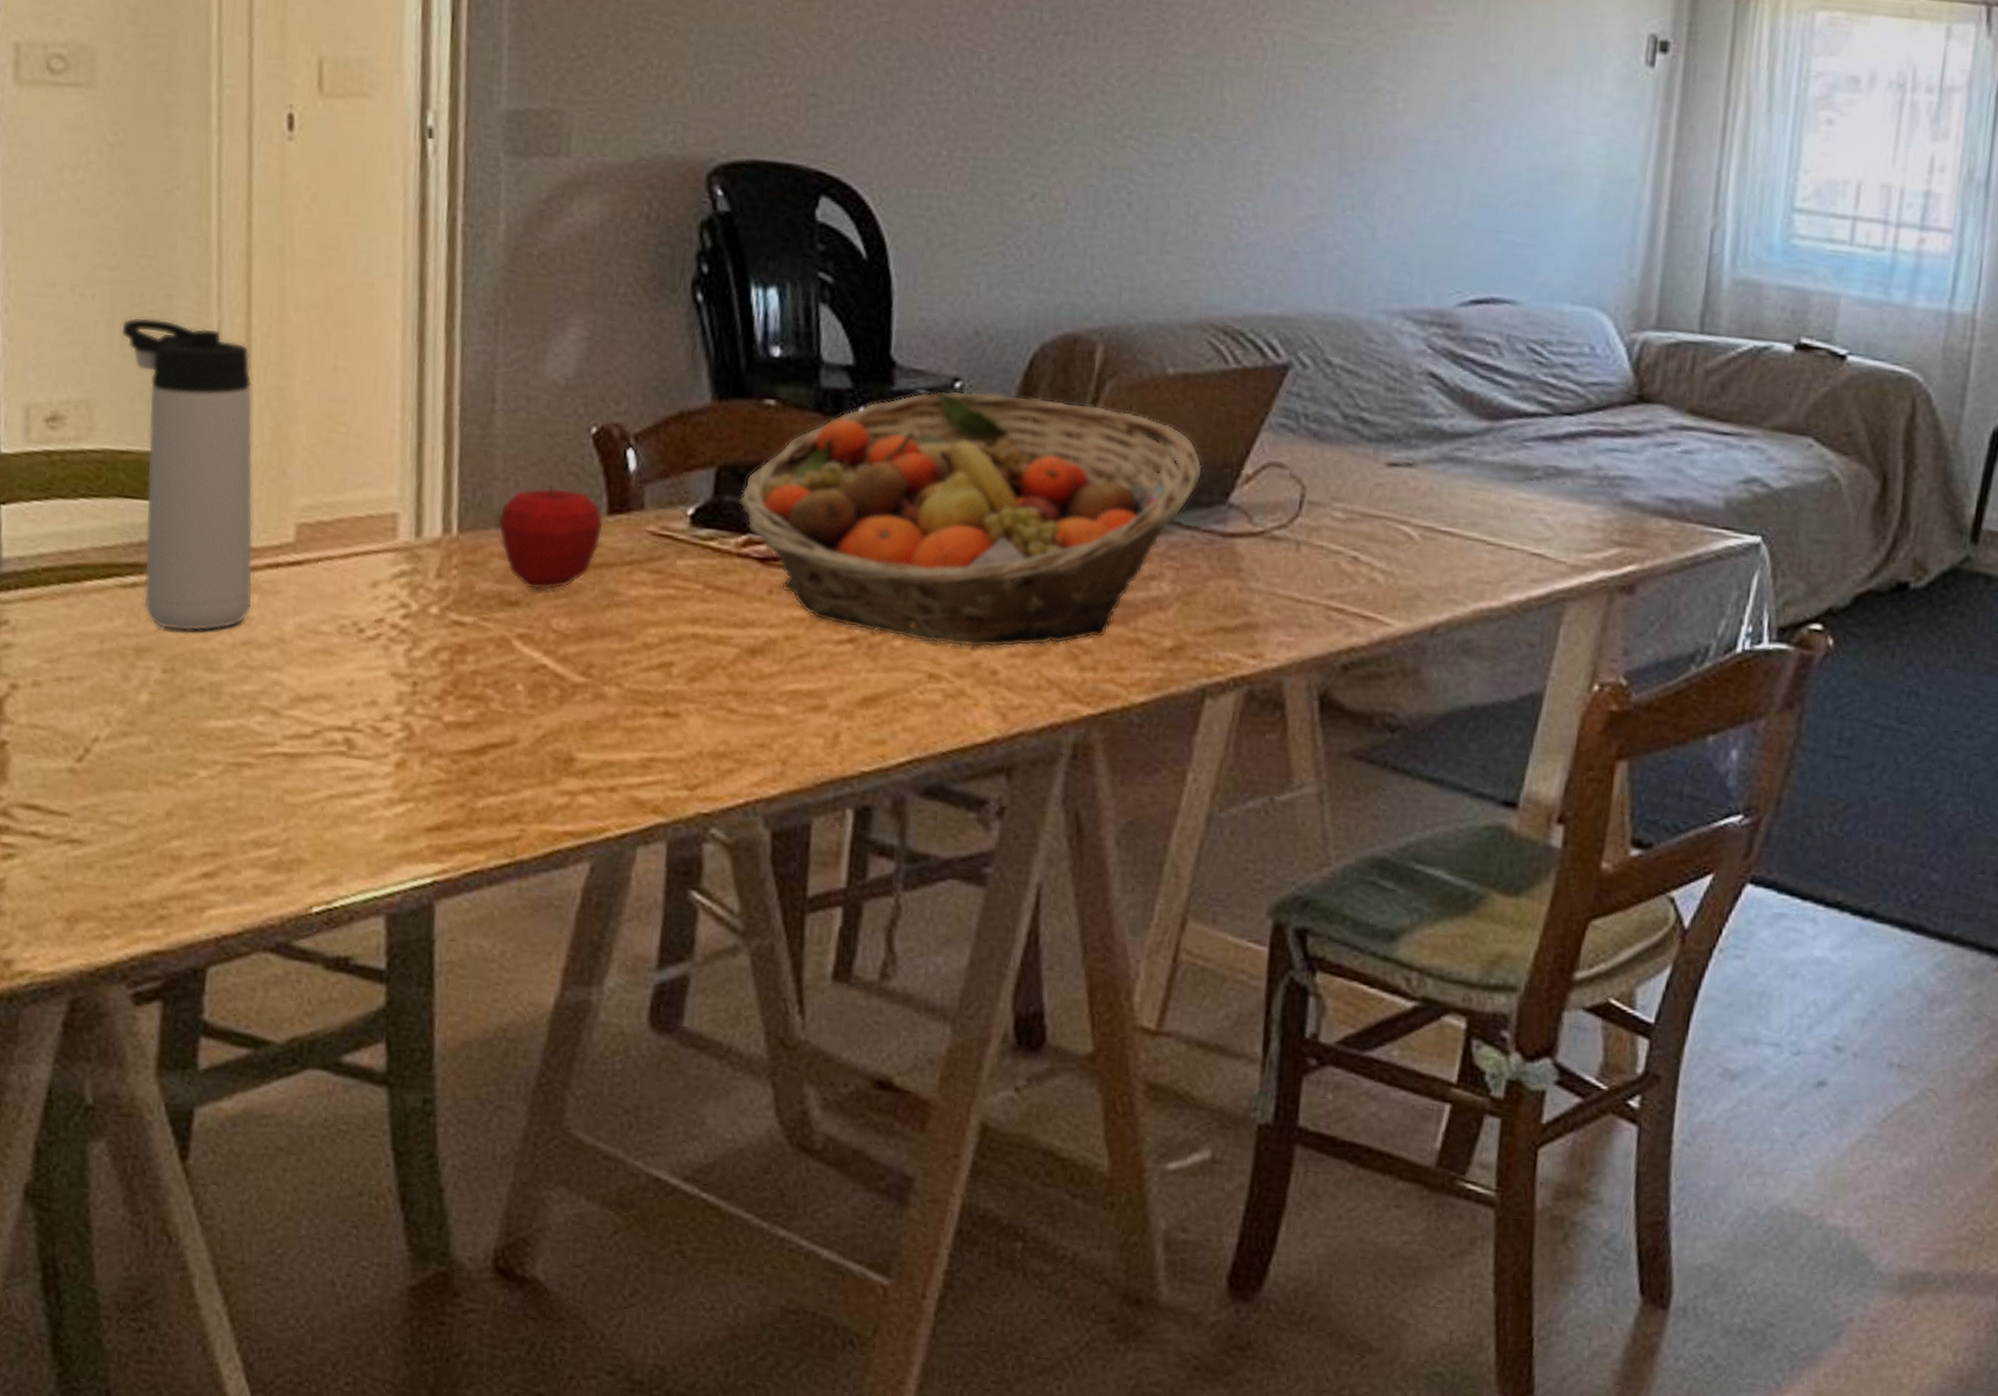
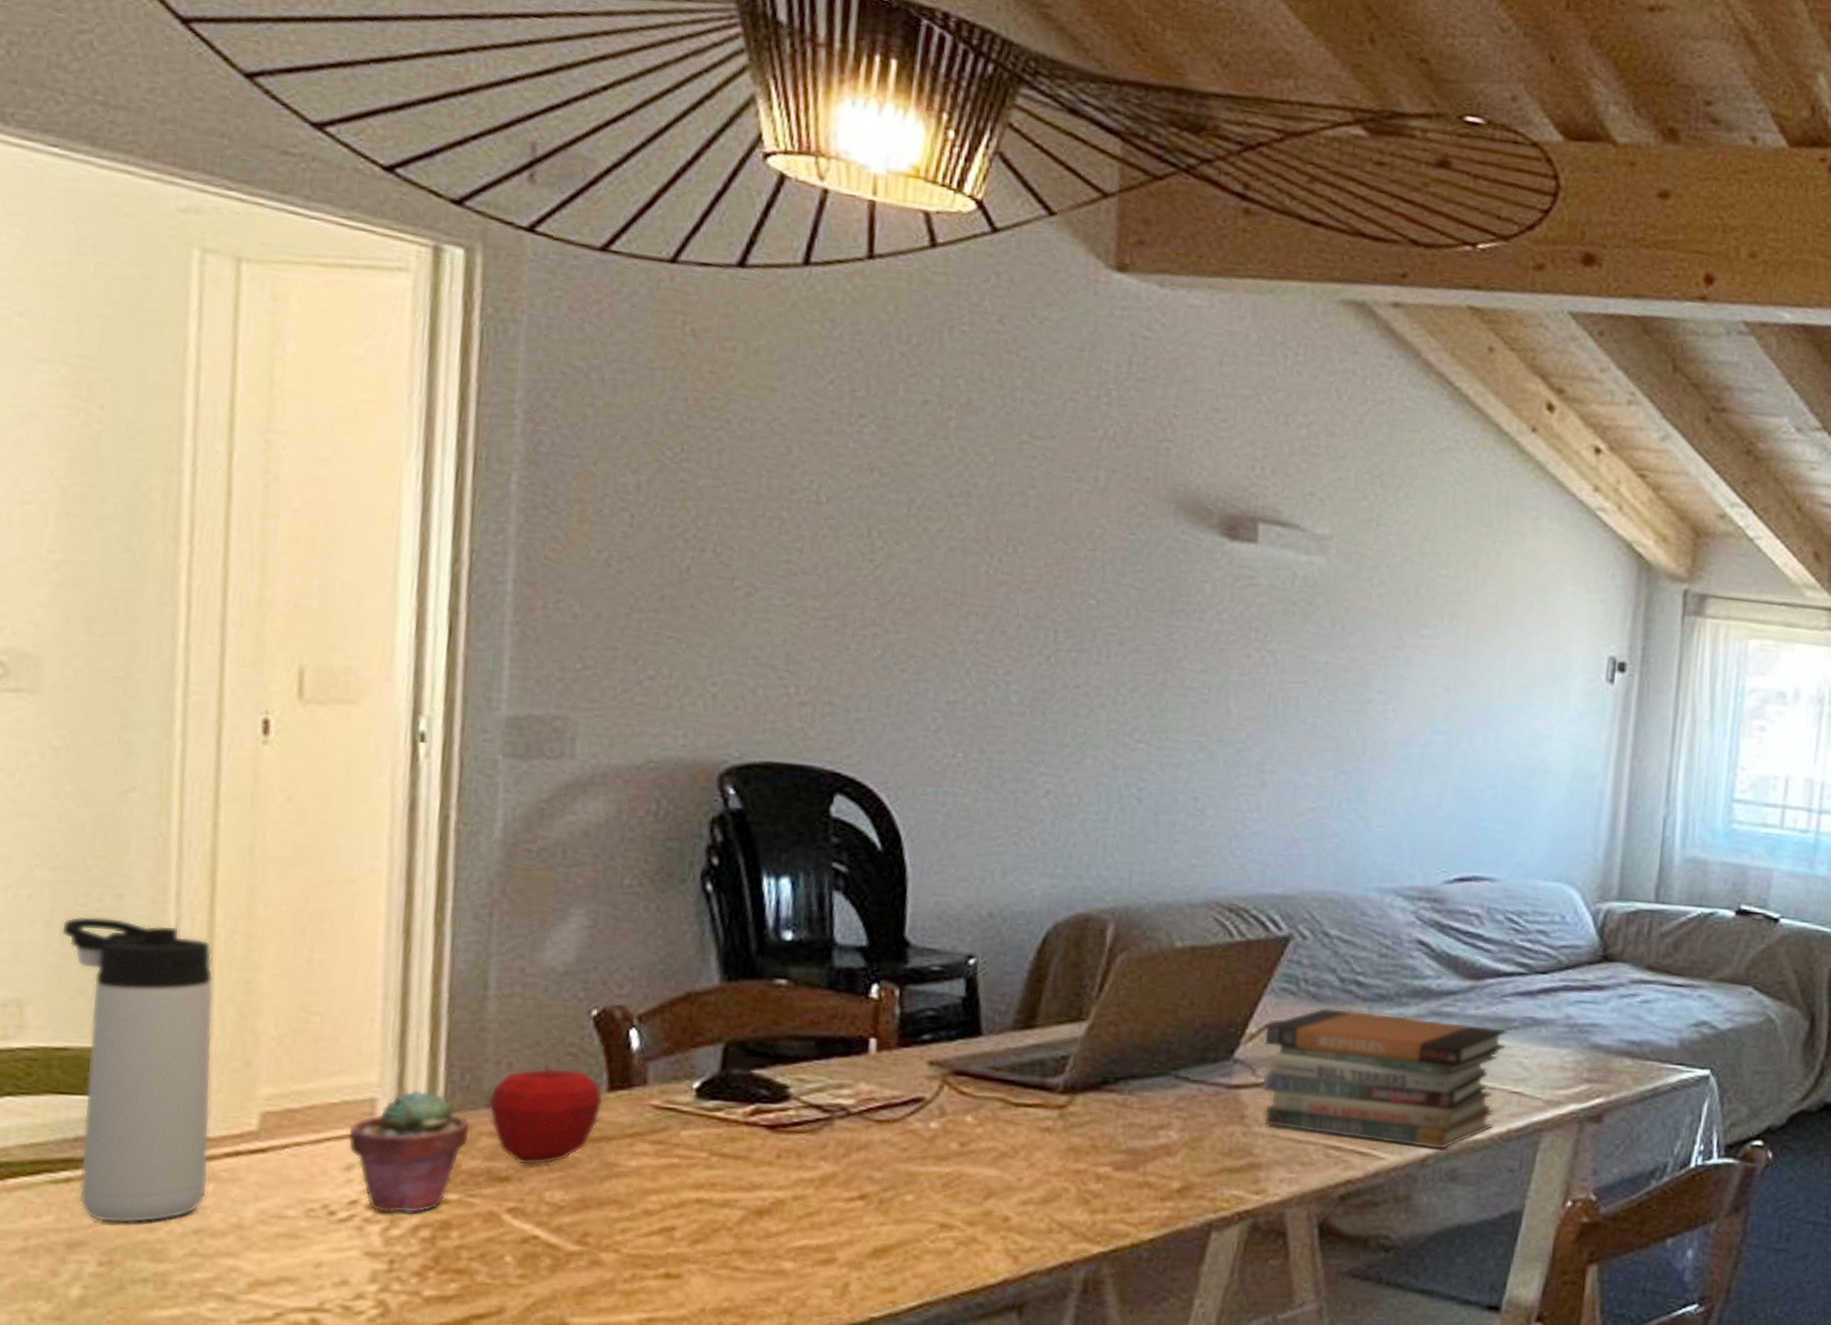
potted succulent: none [373,505,483,635] -> present [347,1089,471,1214]
fruit basket: present [737,390,1203,648] -> none [746,966,1210,1198]
book stack: none [1258,447,1528,618] -> present [1261,1007,1508,1150]

